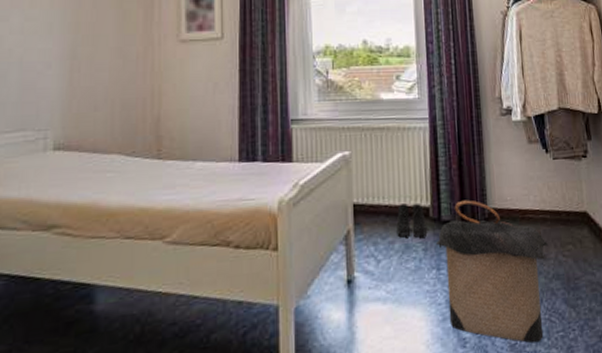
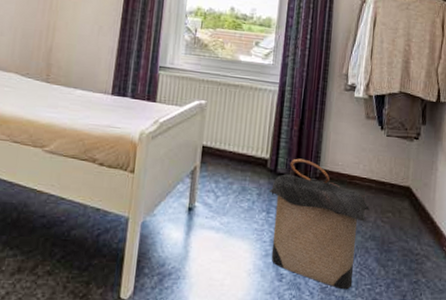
boots: present [396,203,426,237] -> none [236,152,263,184]

